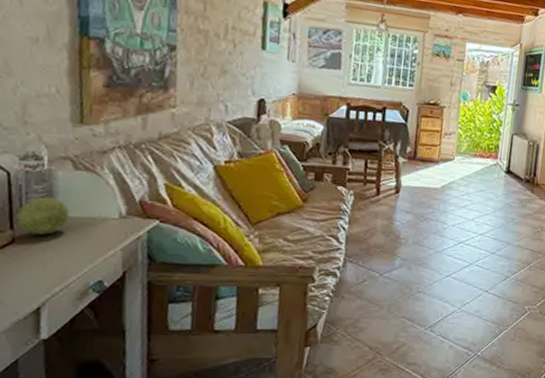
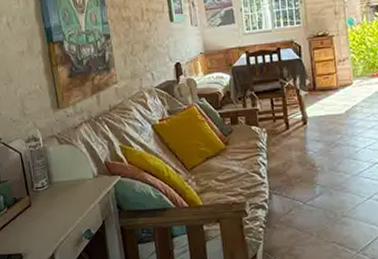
decorative ball: present [16,196,70,235] -> none [30,167,62,198]

